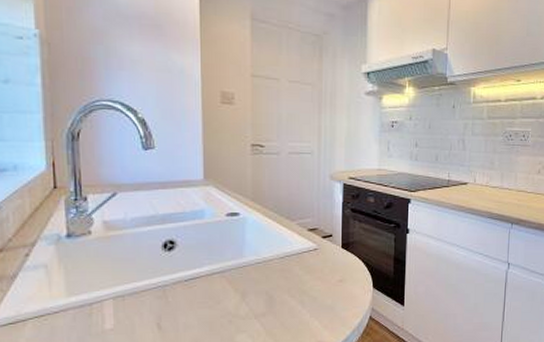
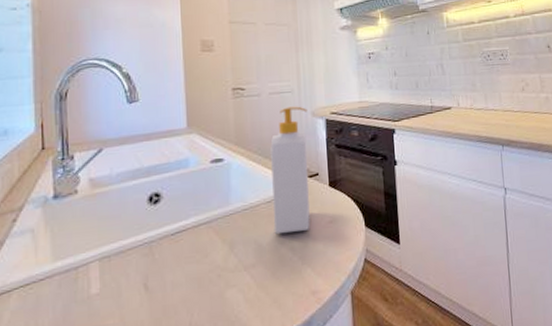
soap bottle: none [285,168,326,289] -> present [270,106,310,235]

